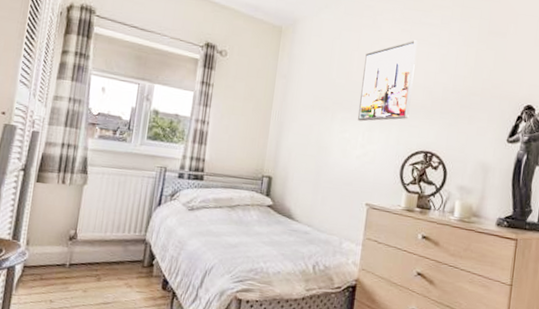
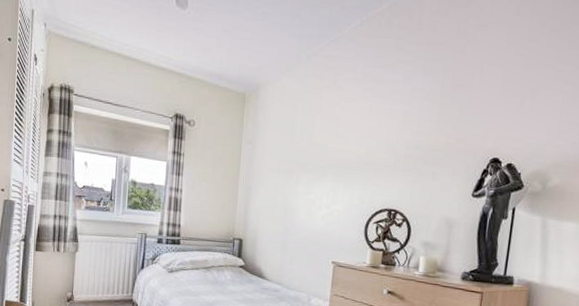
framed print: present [358,40,418,122] -> none [322,98,379,182]

